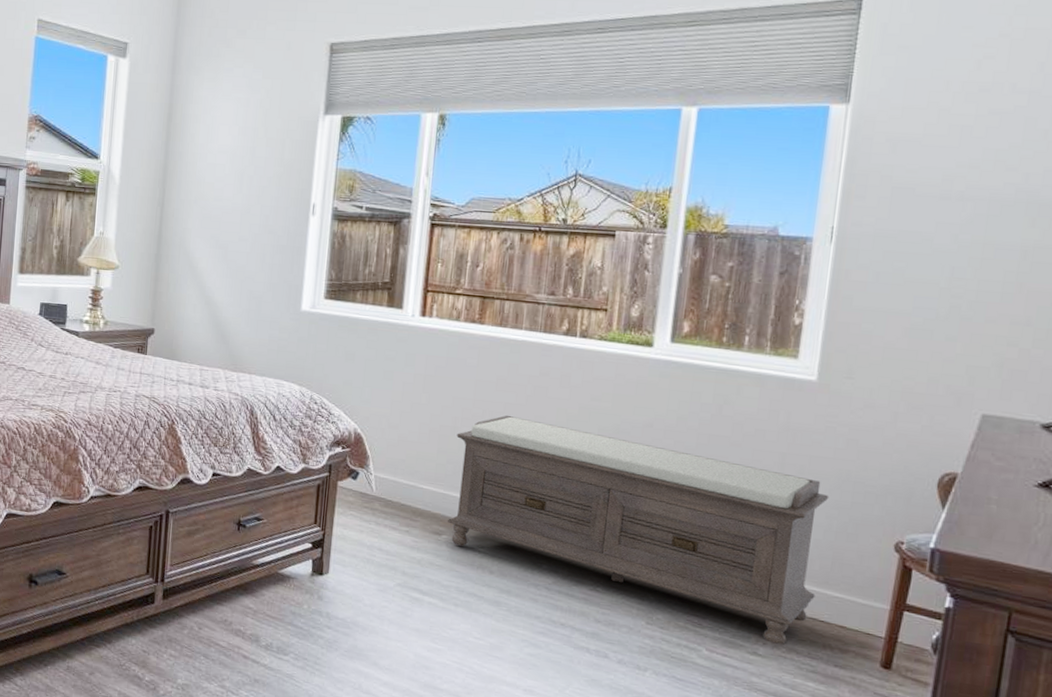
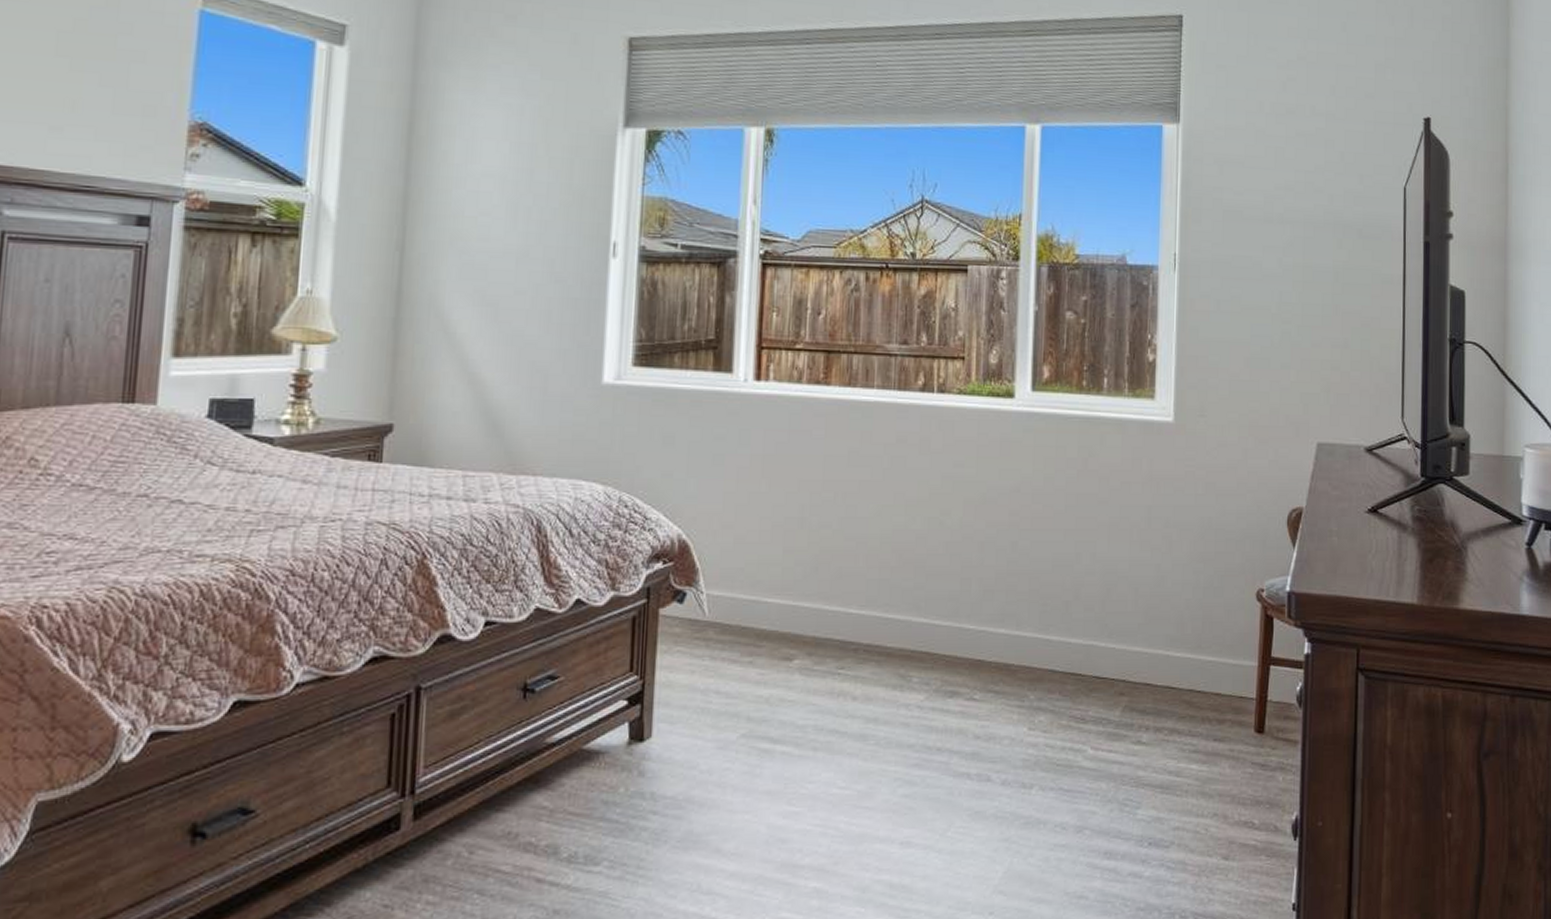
bench: present [448,415,829,645] -> none [800,495,1195,727]

